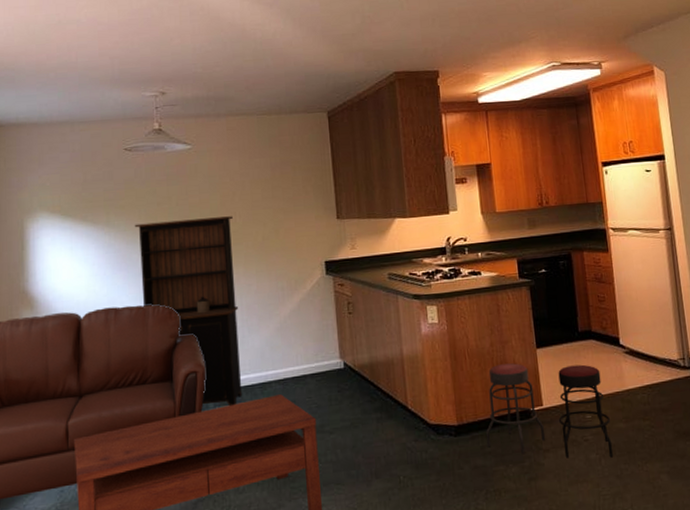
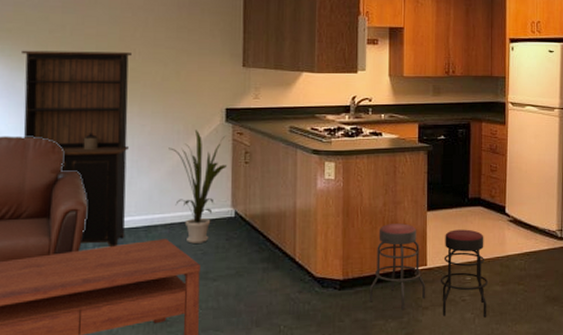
house plant: none [275,285,332,398] -> present [168,130,228,244]

